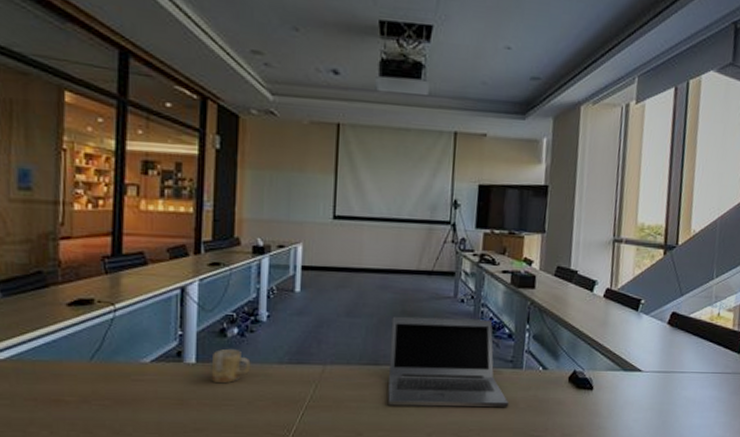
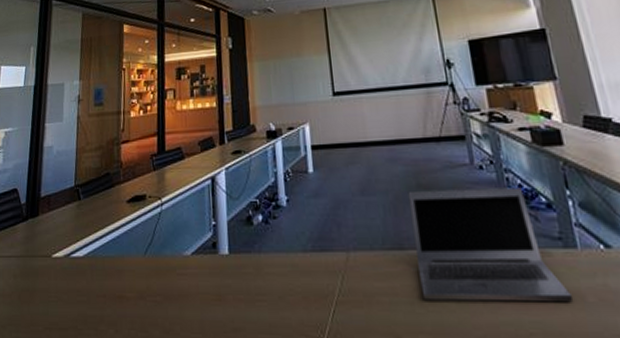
mug: present [211,348,251,384] -> none [242,237,278,276]

